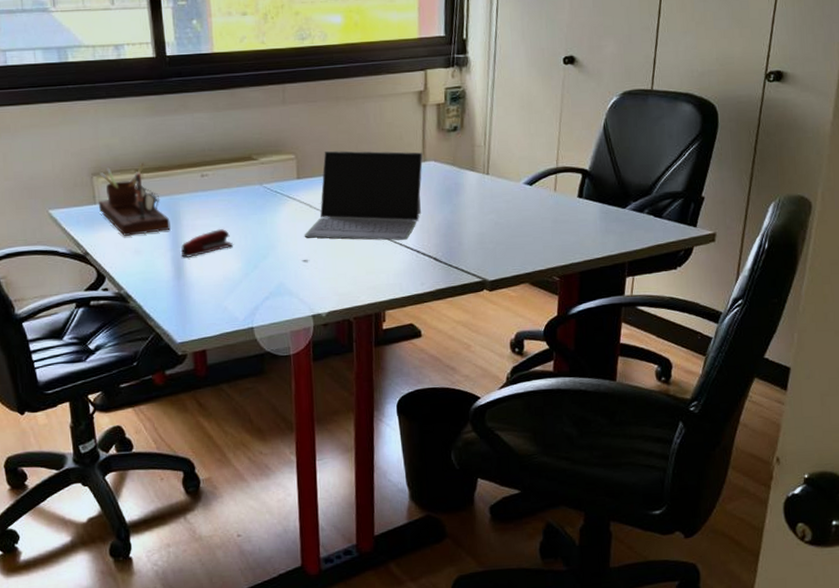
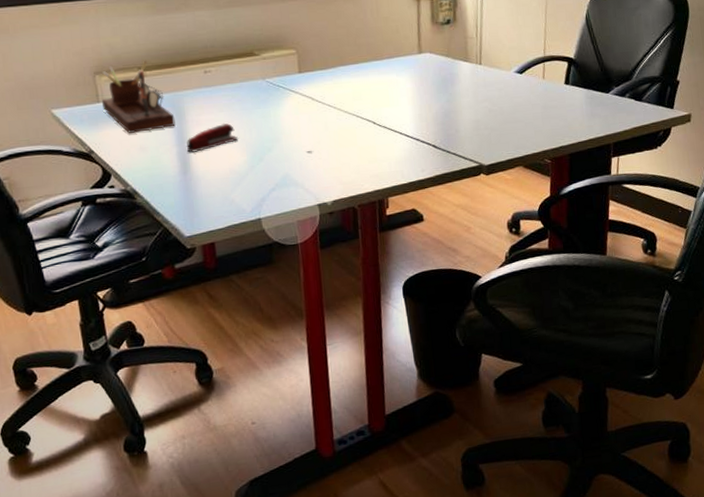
laptop: present [304,150,423,241] -> none [307,44,419,130]

